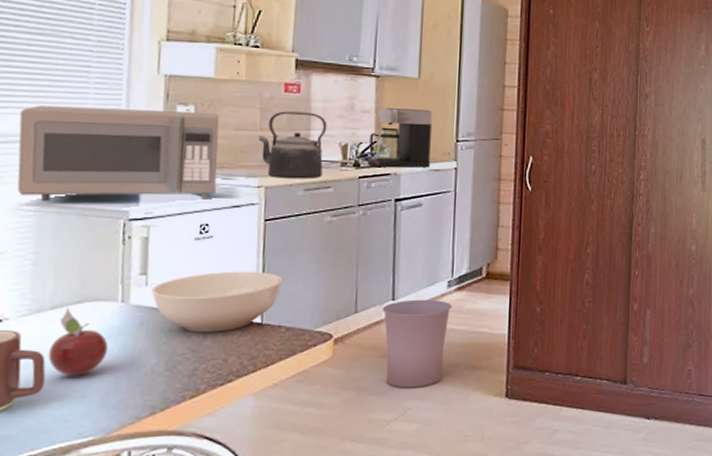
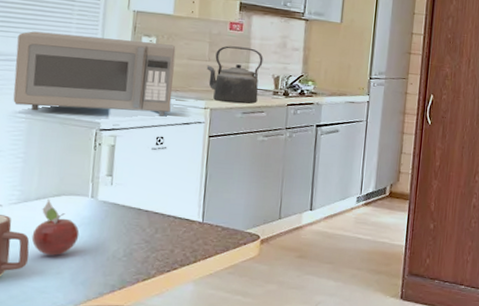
bowl: present [152,271,283,333] -> none [116,177,222,228]
coffee maker: present [367,108,432,169] -> none [294,47,351,101]
waste bin: present [382,299,452,388] -> none [301,210,359,286]

